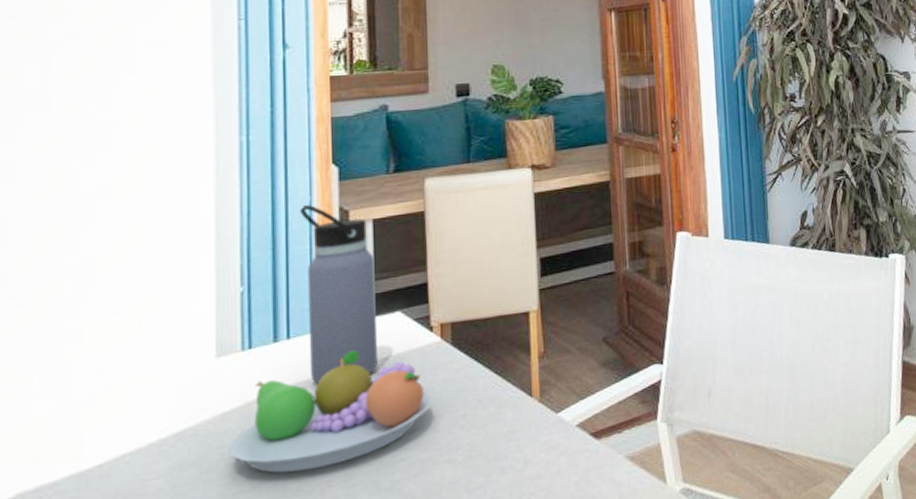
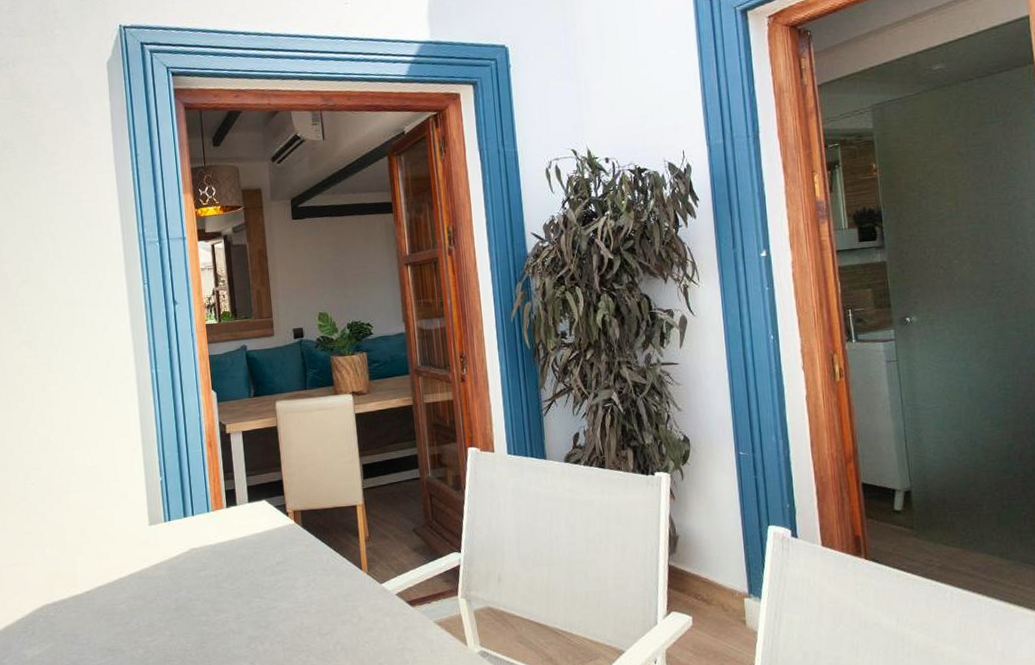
fruit bowl: present [227,350,432,473] -> none [161,526,291,609]
water bottle: present [300,204,377,384] -> none [194,419,252,549]

